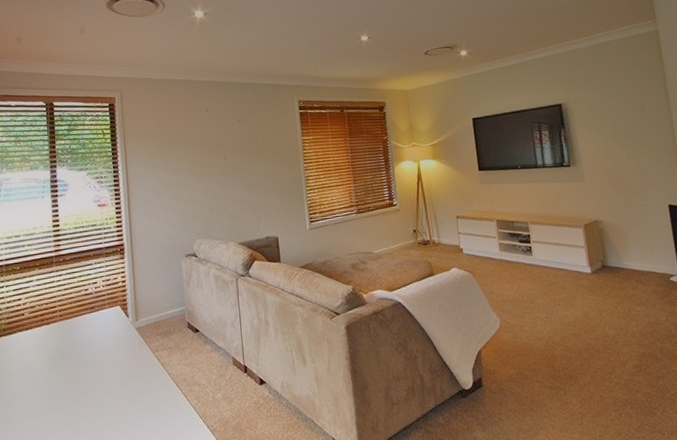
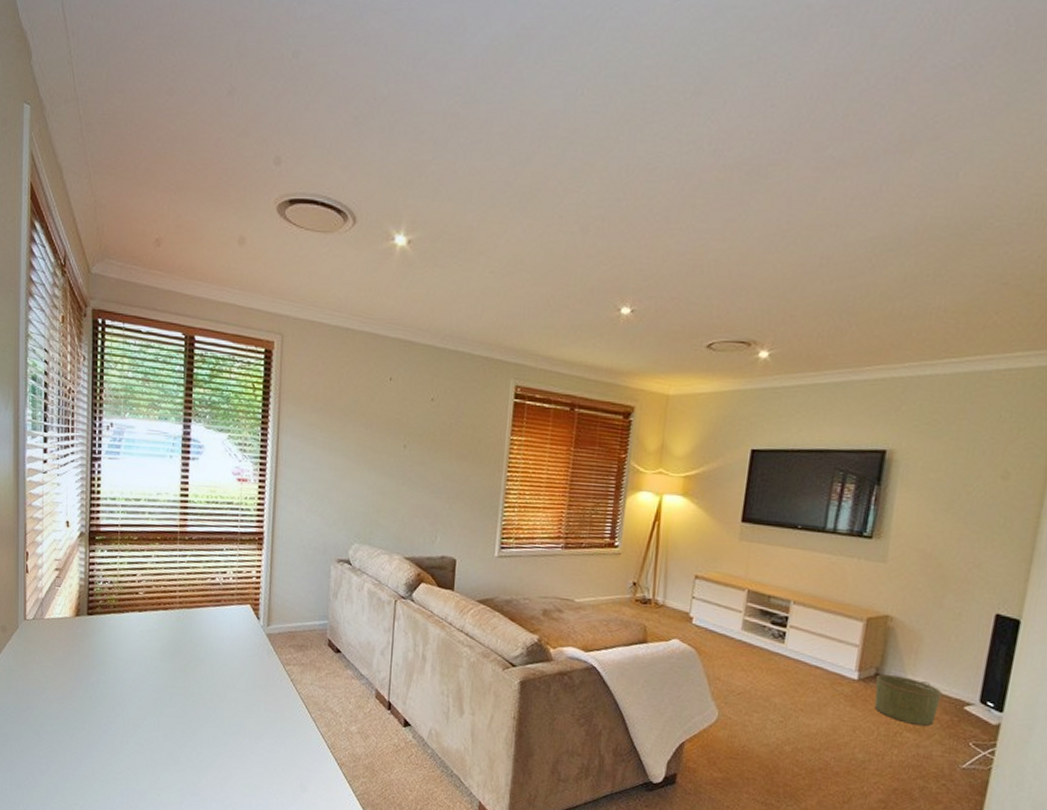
basket: none [604,264,654,300] -> present [874,674,942,726]

